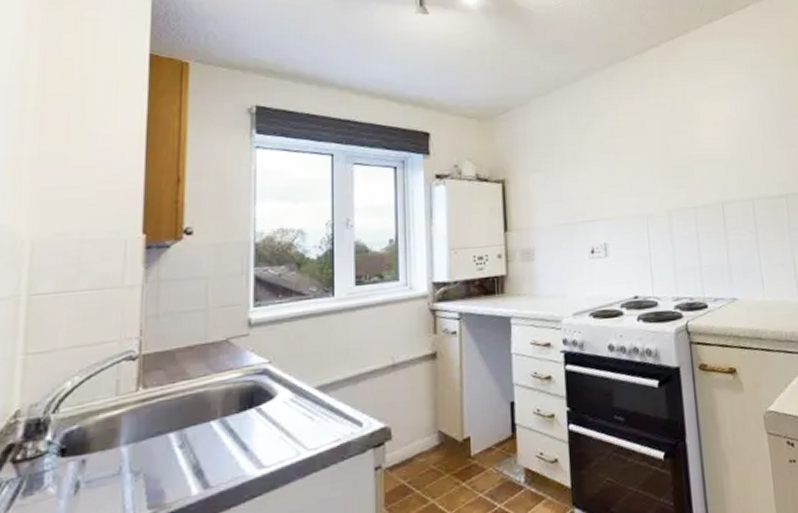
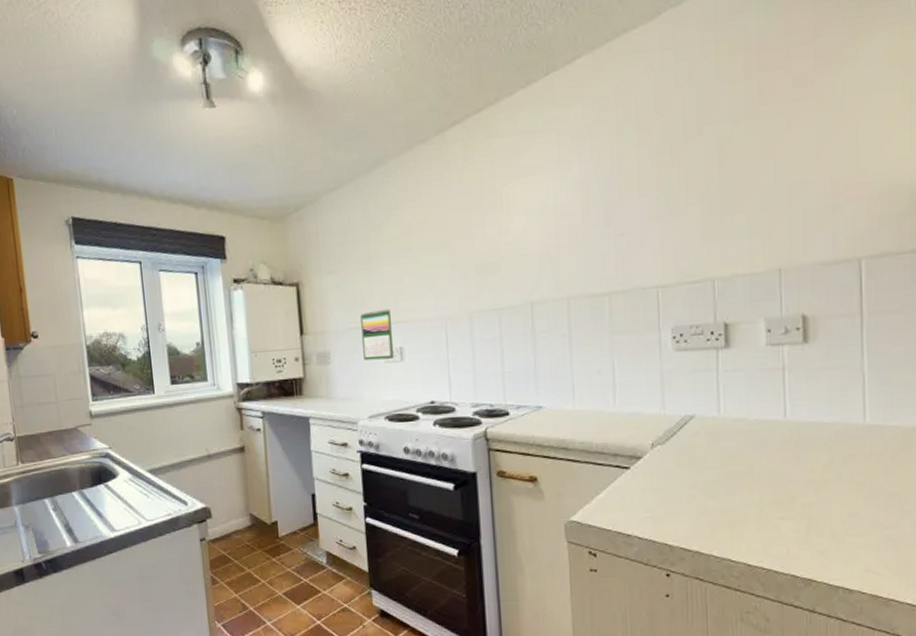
calendar: none [566,206,599,257] -> present [360,308,395,361]

